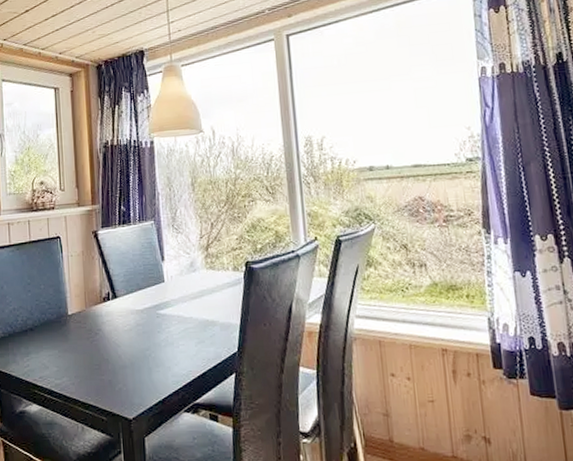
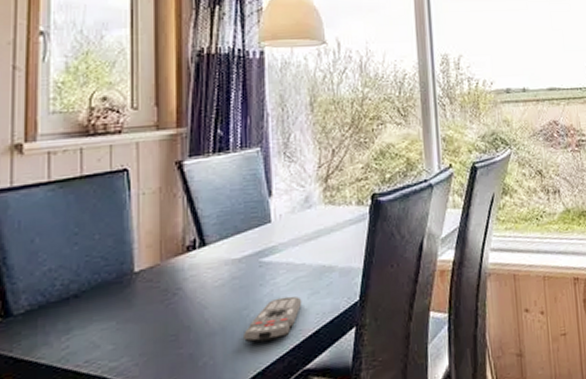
remote control: none [147,343,191,378] -> present [244,296,302,343]

